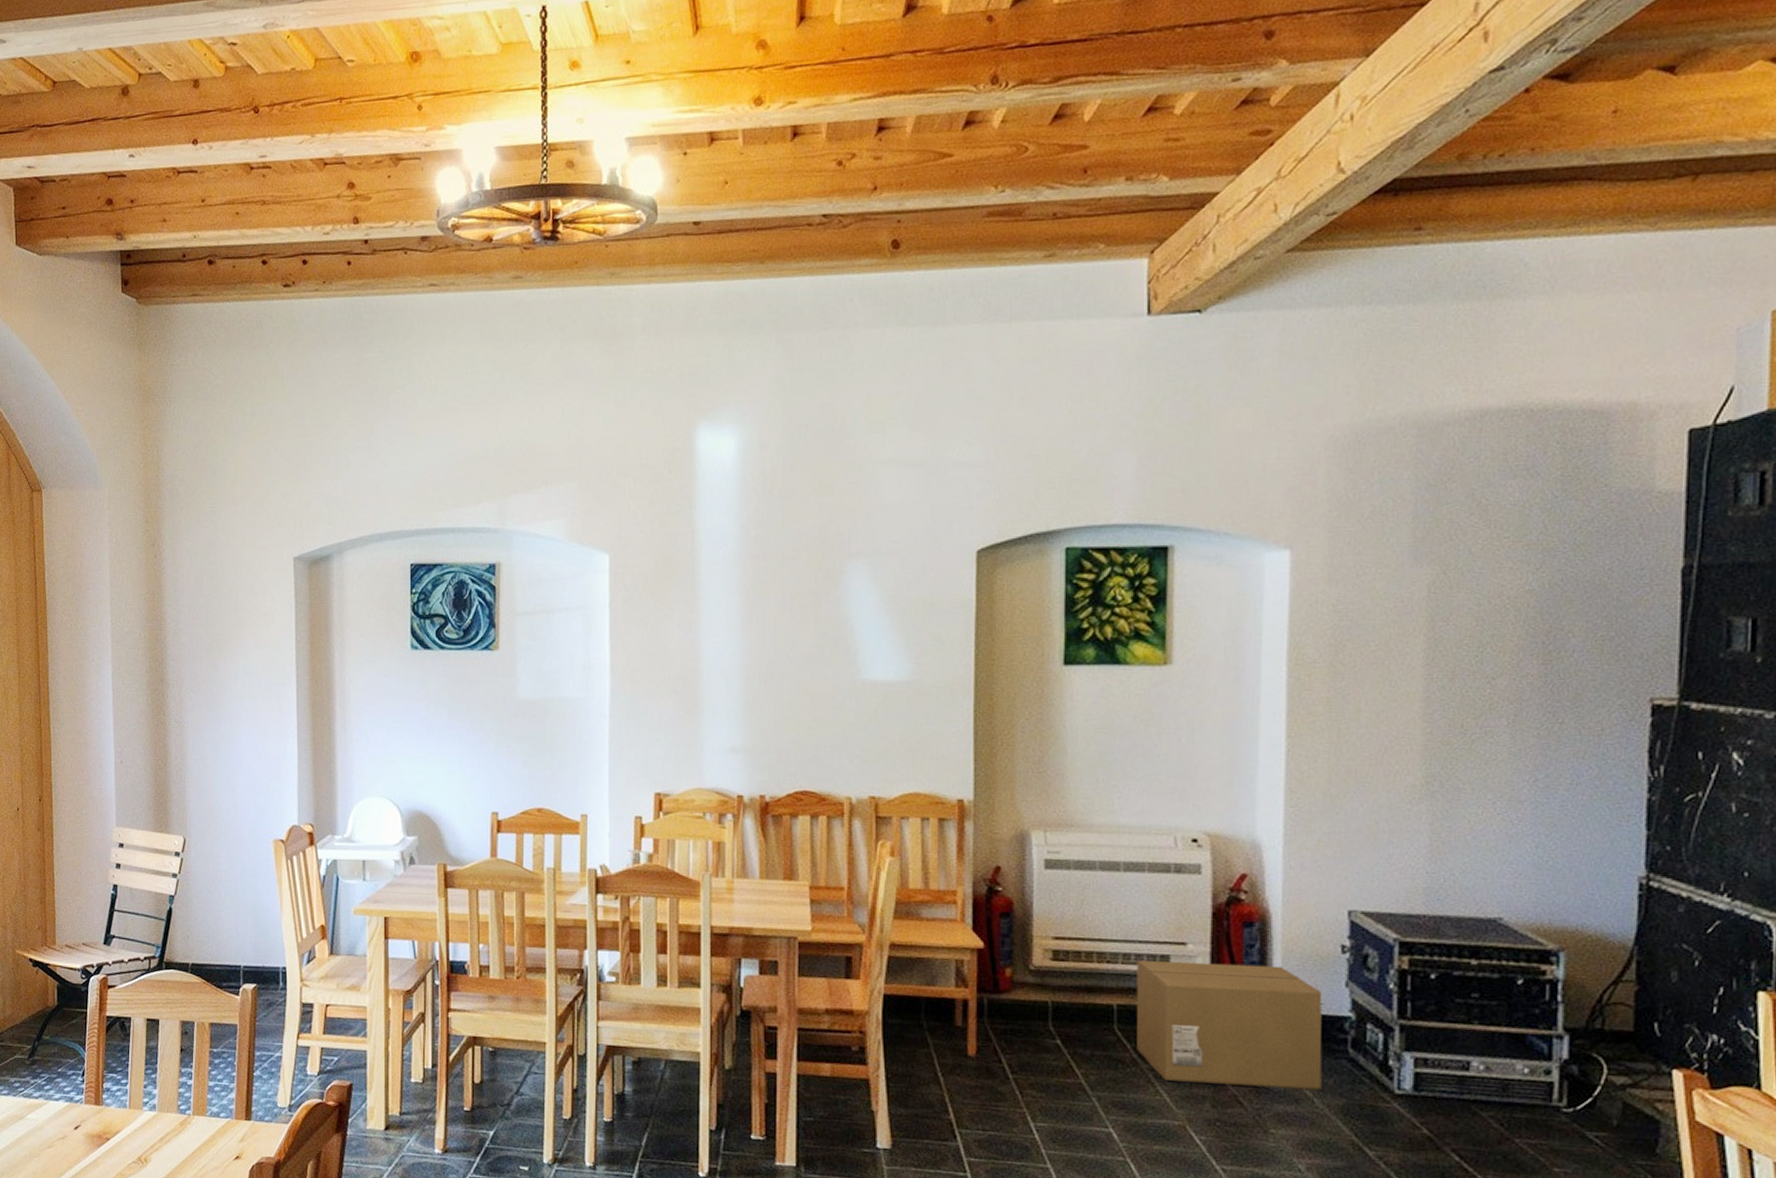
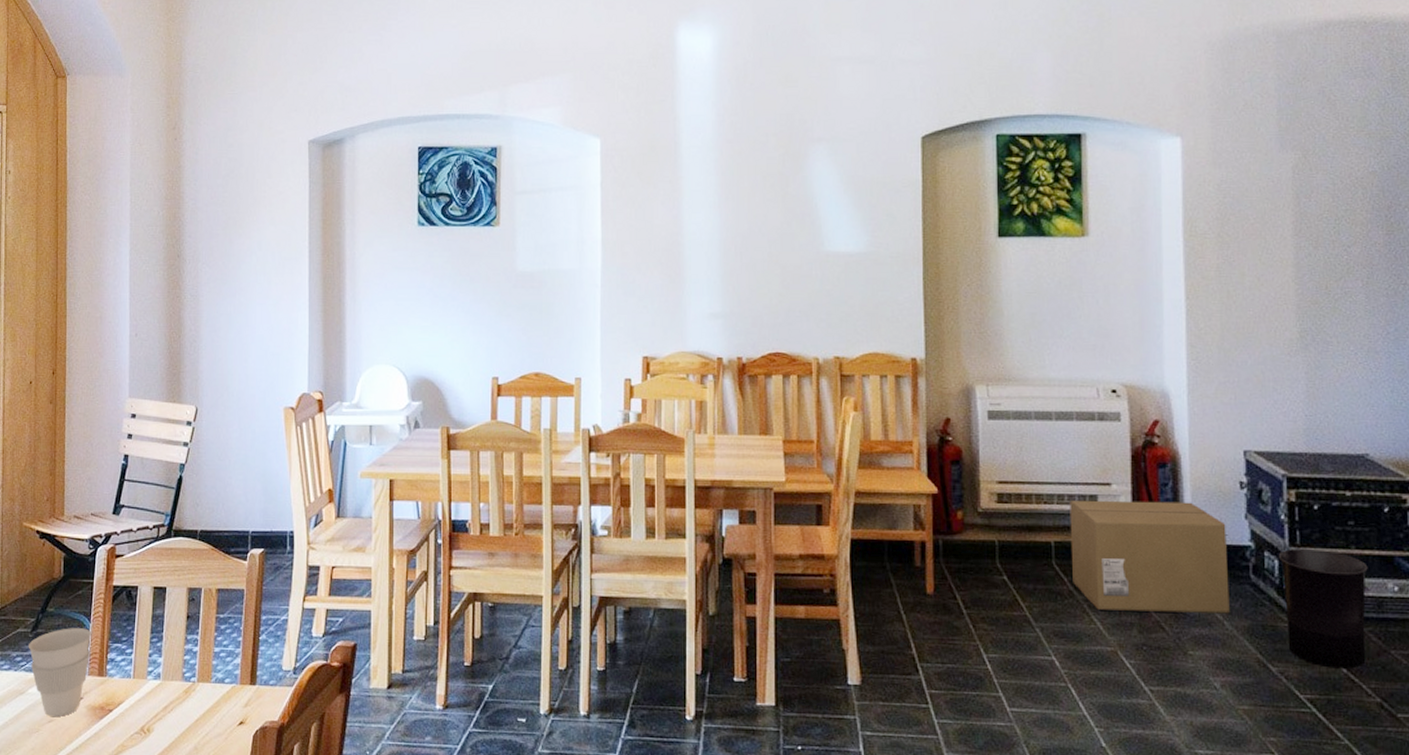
cup: none [25,1056,87,1143] -> present [28,628,92,718]
waste bin: none [1383,1022,1493,1157] -> present [1278,549,1368,669]

